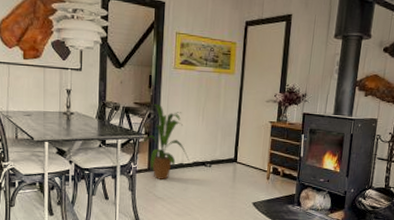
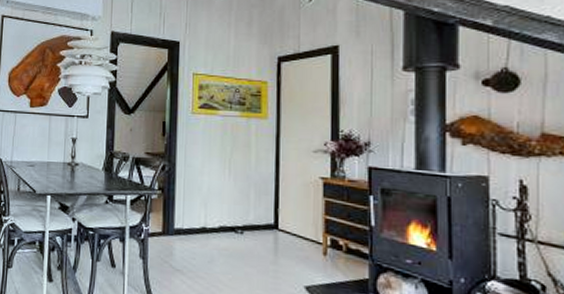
house plant: present [140,103,189,180] -> none [153,154,213,247]

